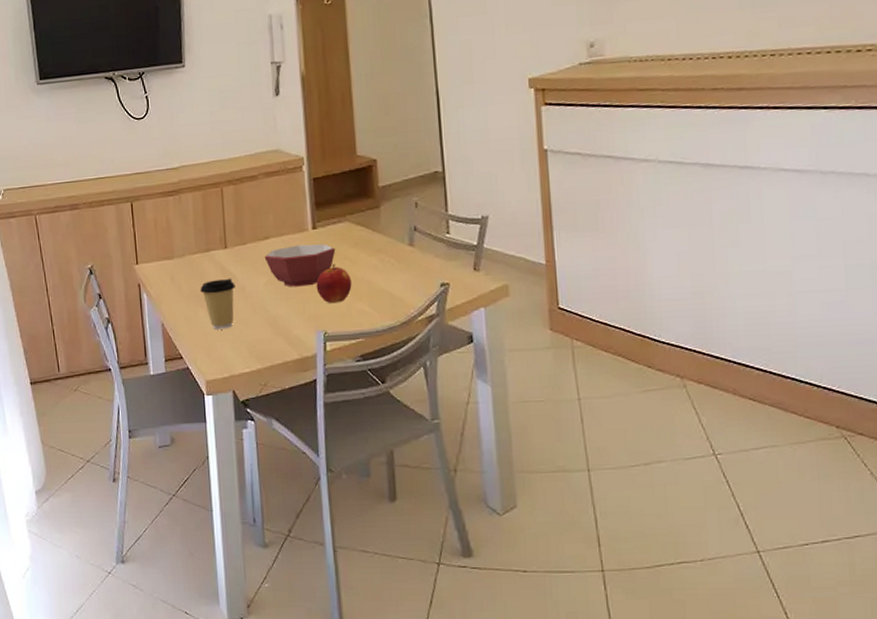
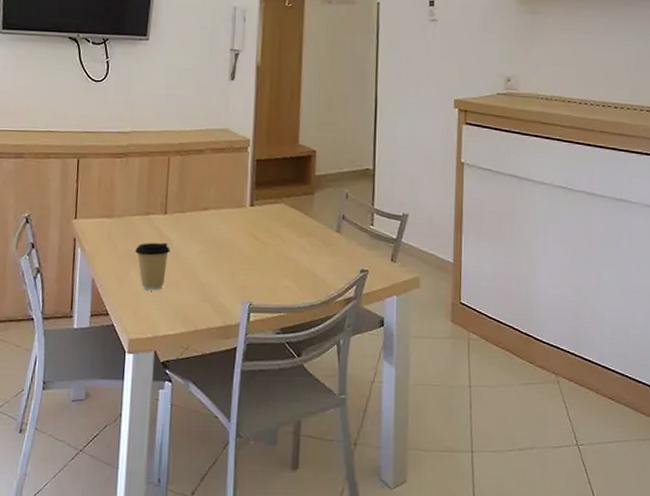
bowl: present [264,244,336,287] -> none [201,219,269,259]
apple: present [316,264,352,304] -> none [247,241,281,278]

